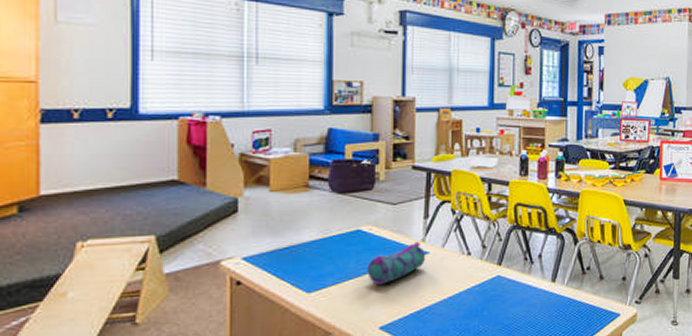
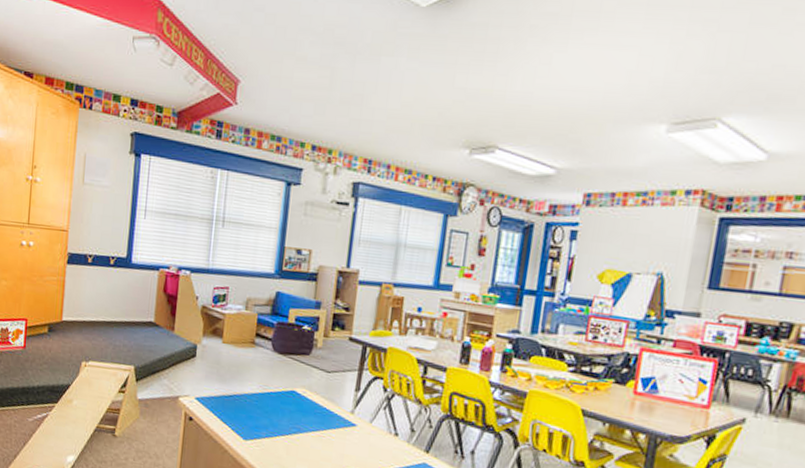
pencil case: present [367,241,425,286] -> none [297,412,353,447]

